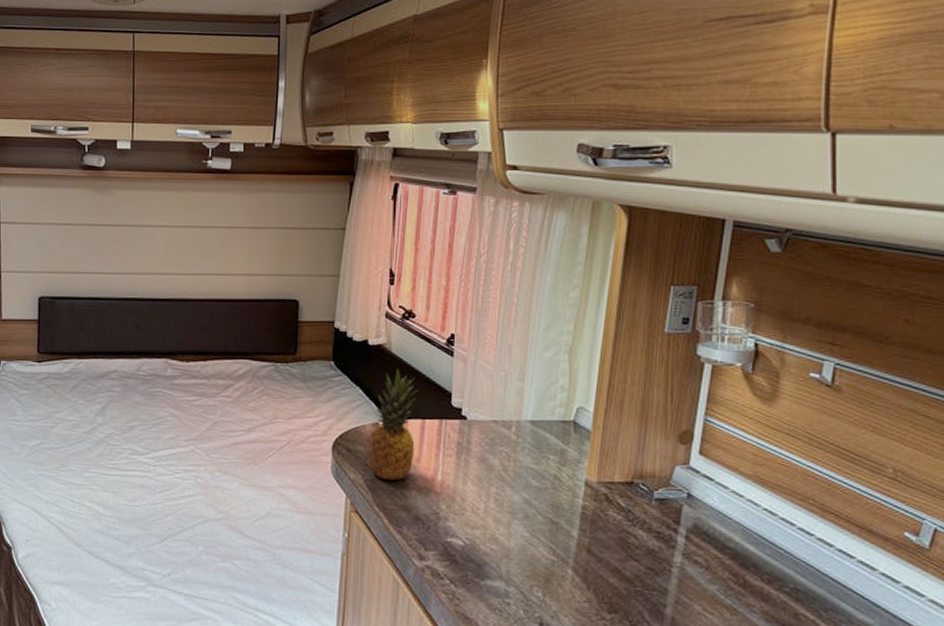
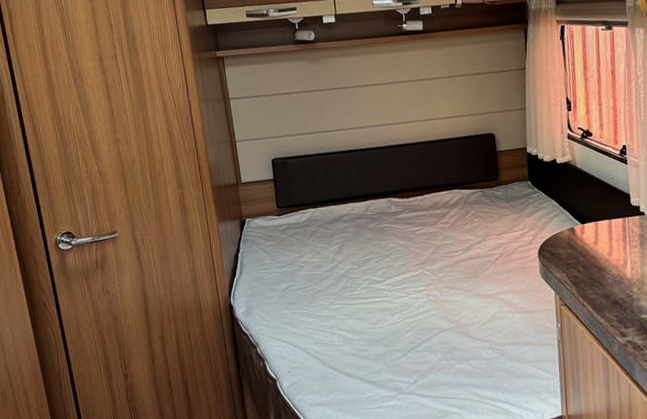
fruit: present [367,369,418,481] -> none [567,181,607,275]

